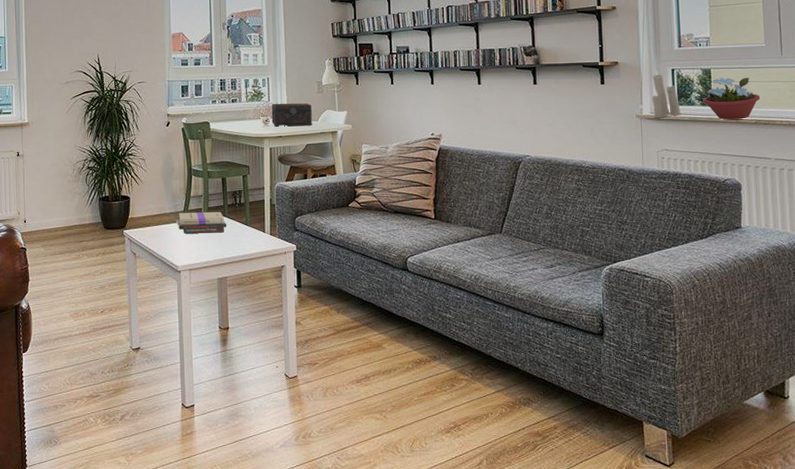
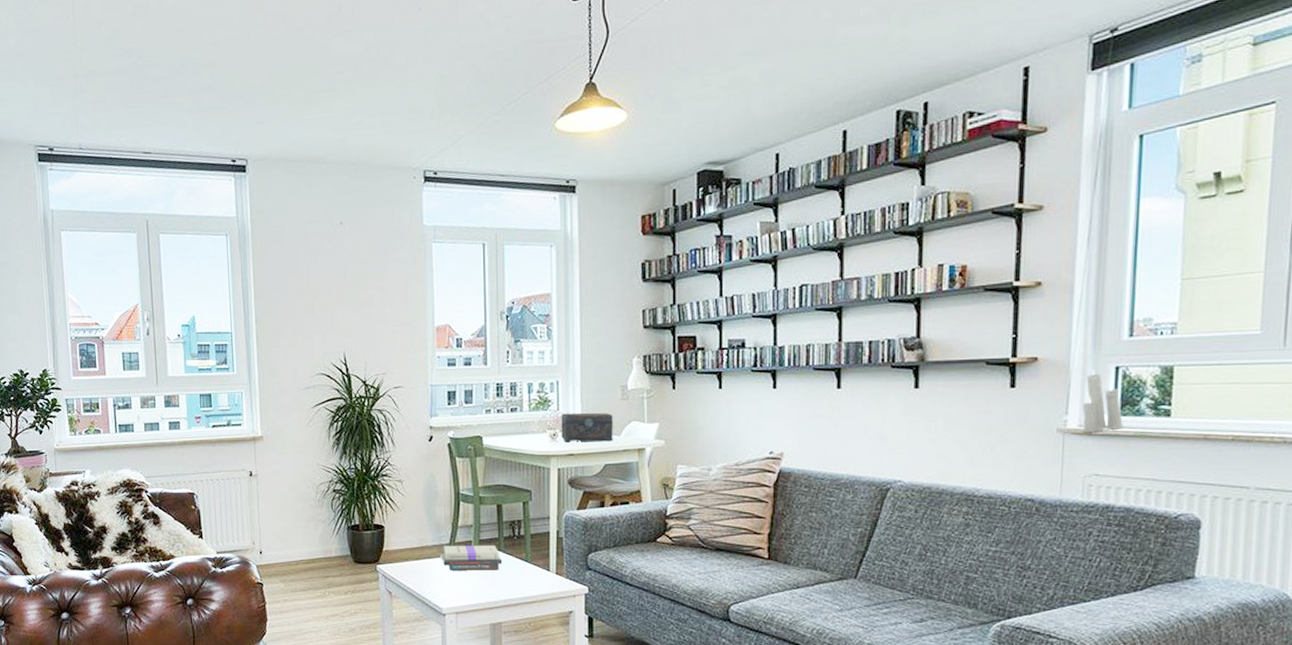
potted flower: present [703,78,761,121] -> none [1157,378,1245,436]

